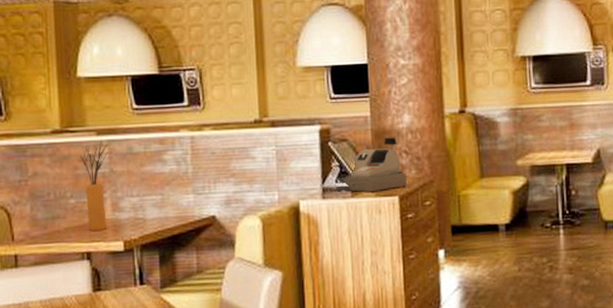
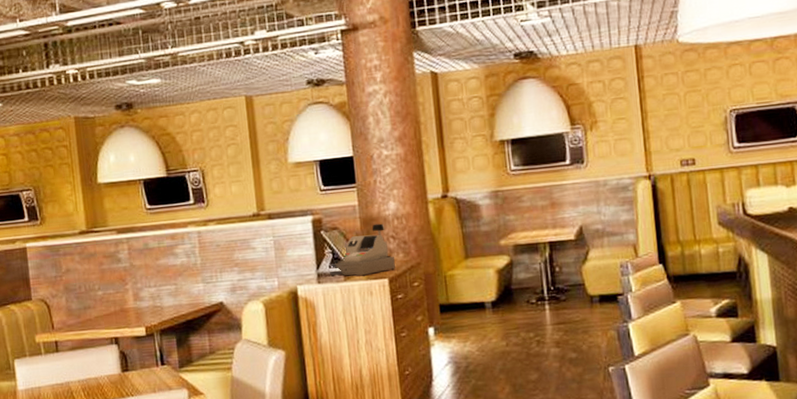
vase: present [80,140,108,232] -> none [104,238,131,319]

